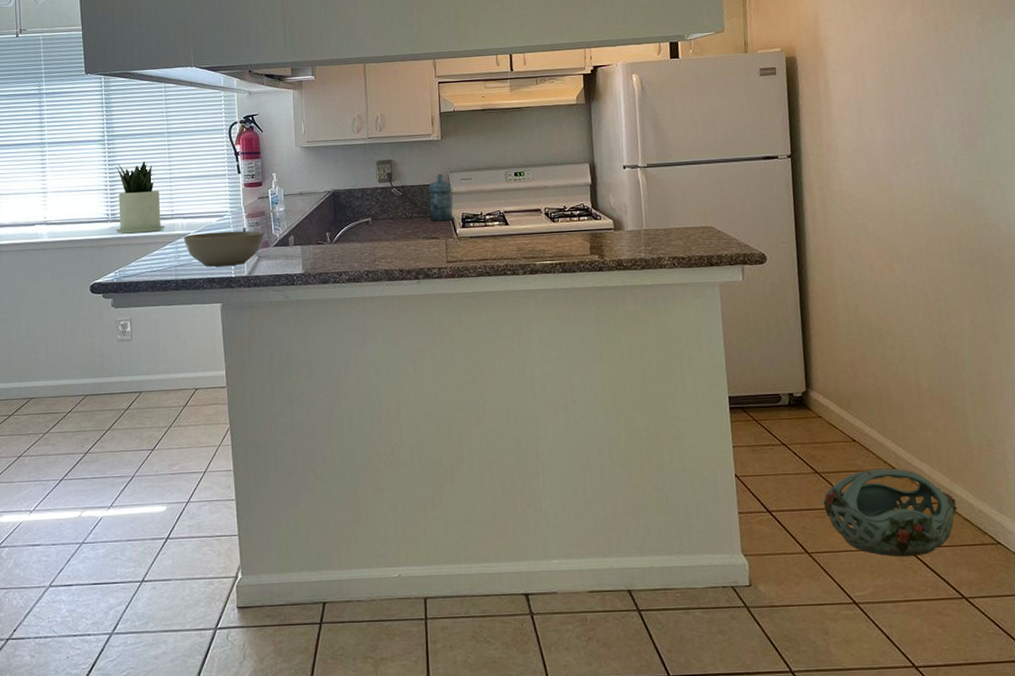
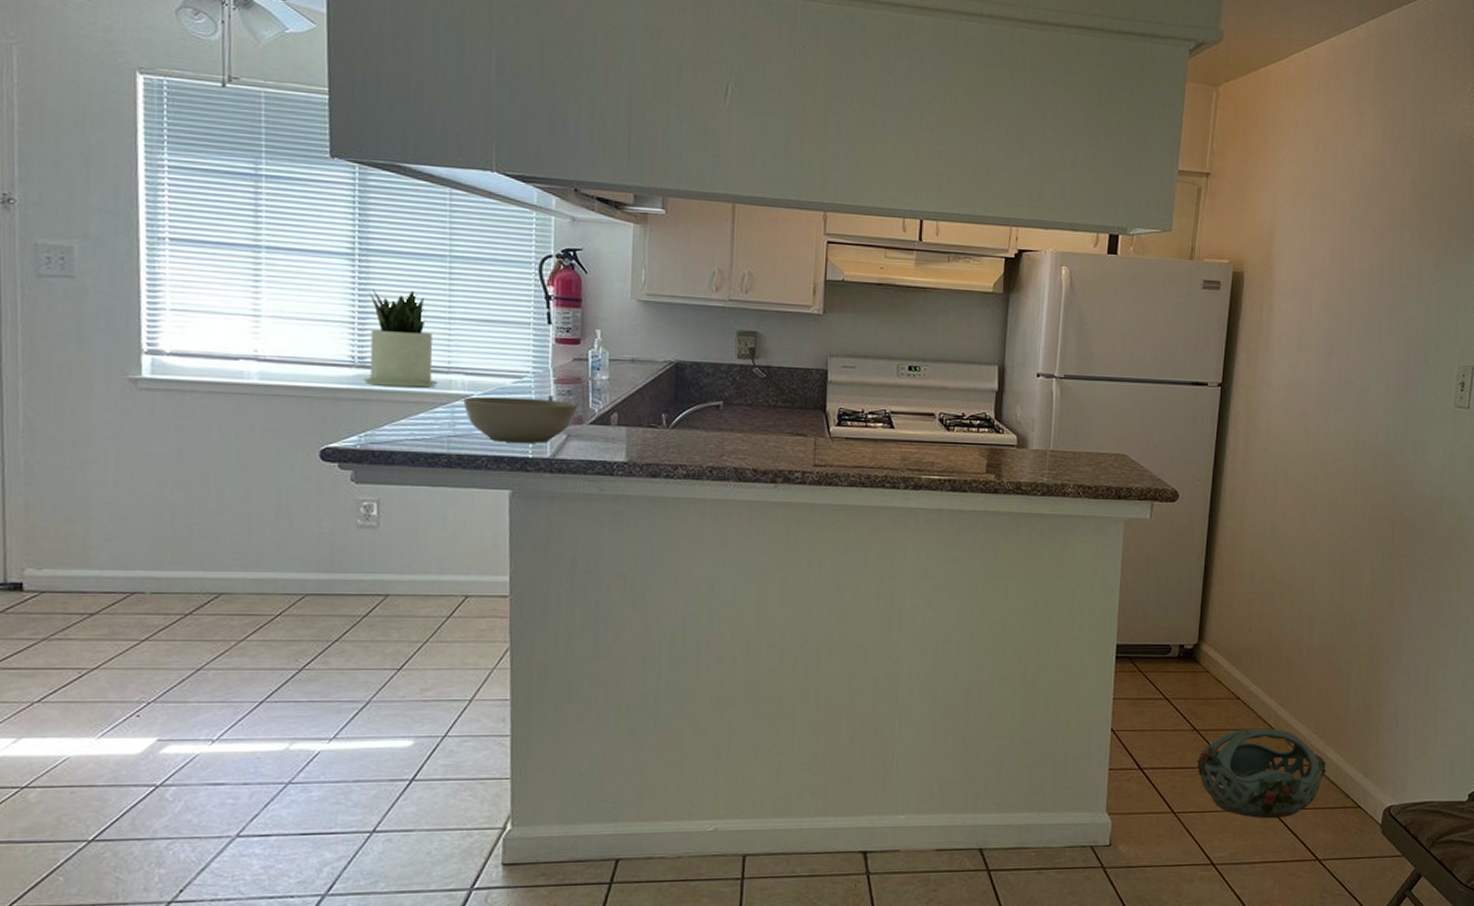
canister: present [428,174,453,222] -> none [799,357,830,416]

